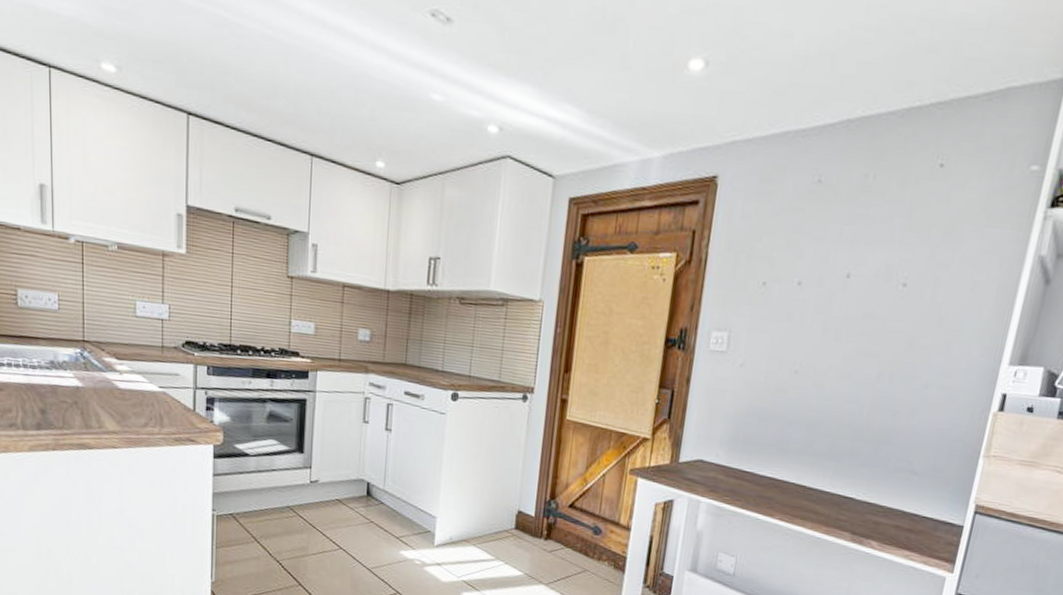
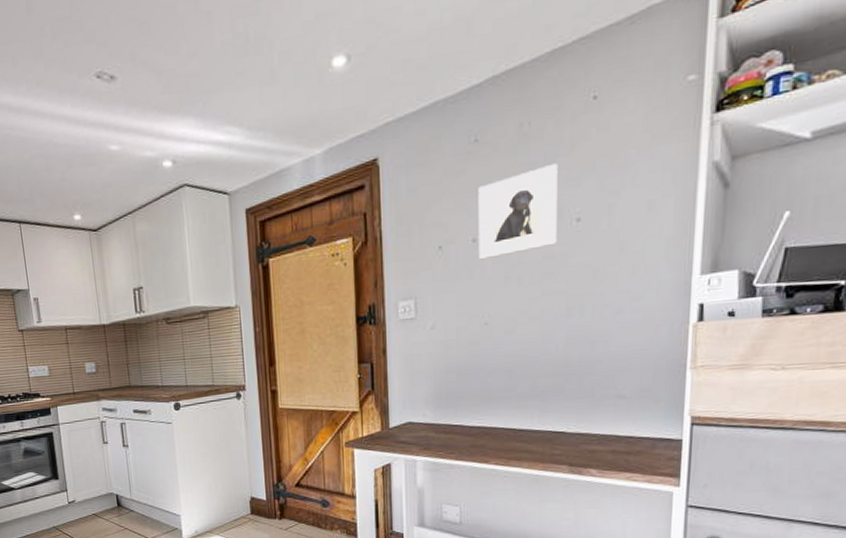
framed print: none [800,222,895,306] -> present [478,163,558,260]

